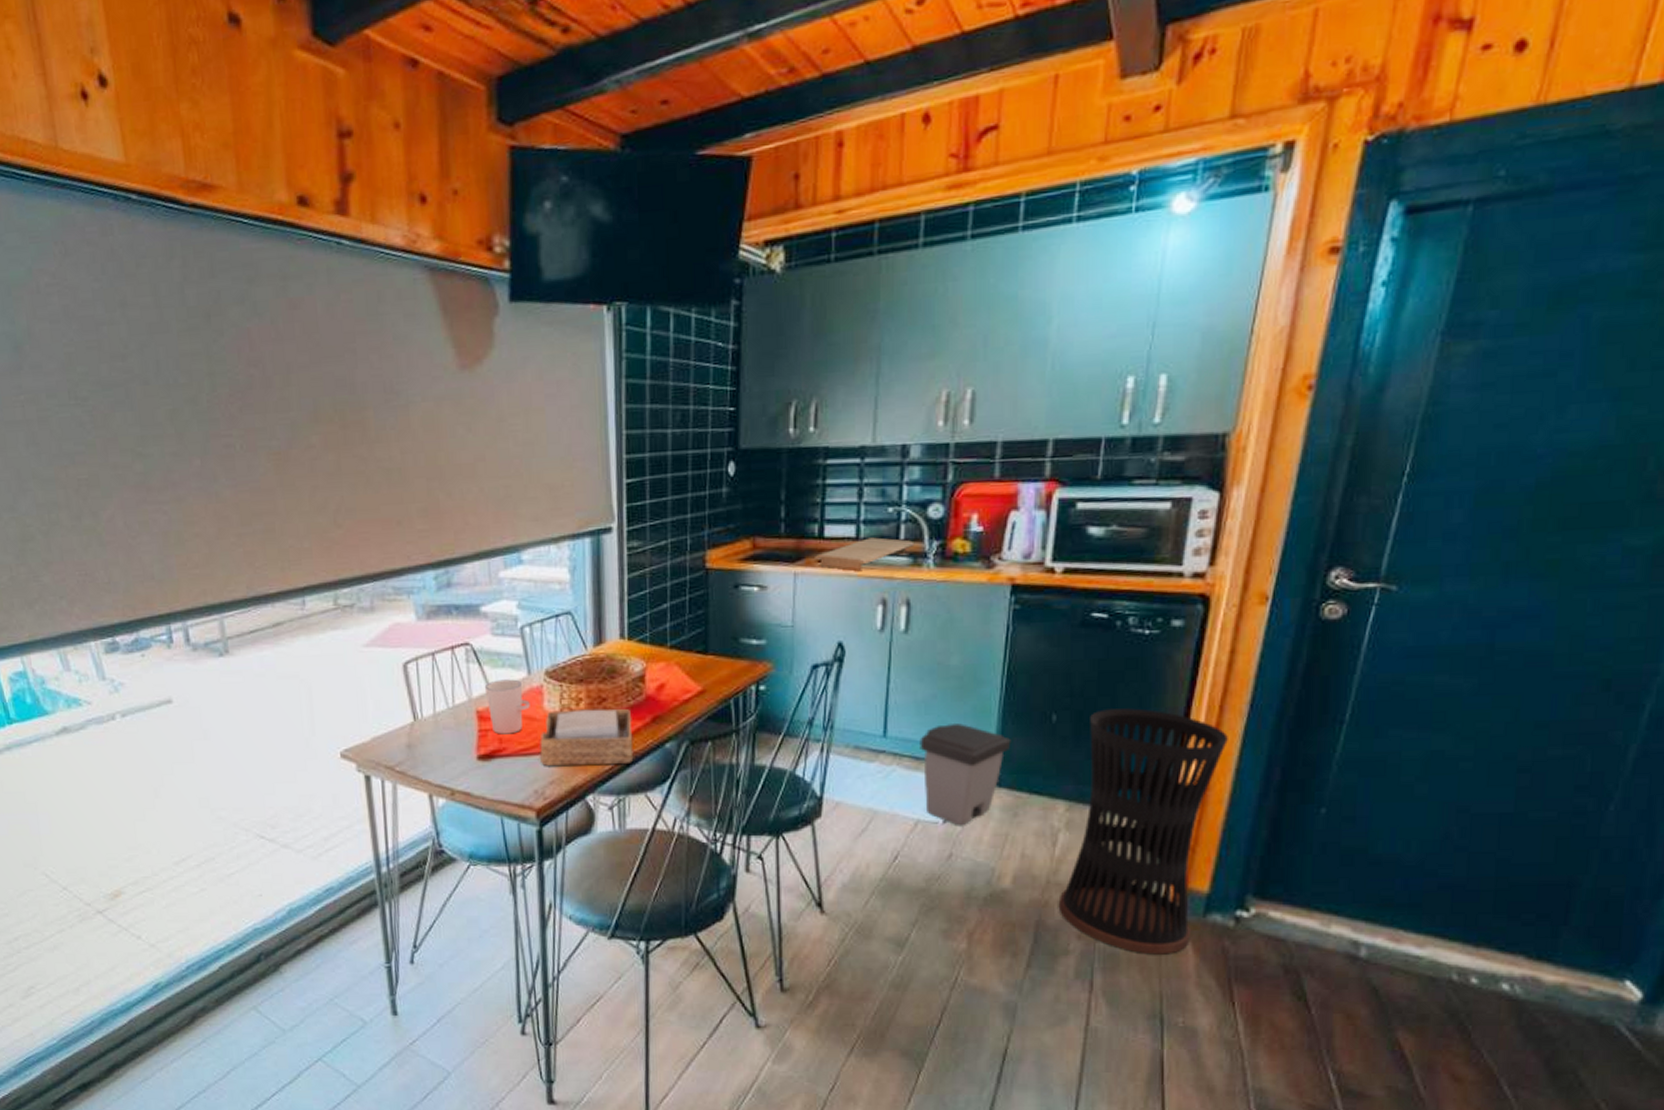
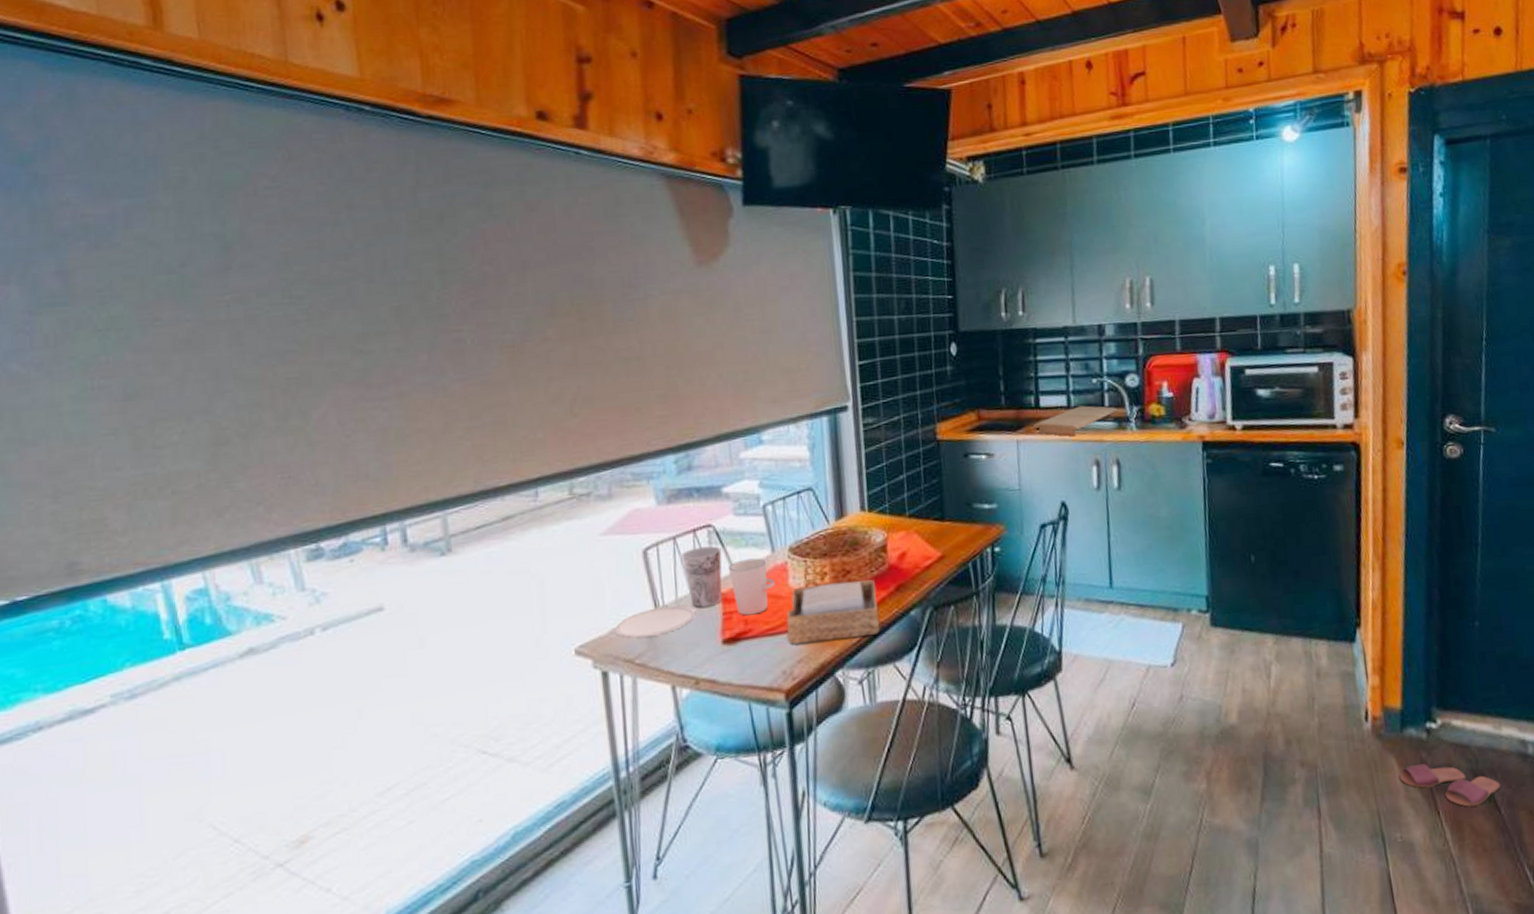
plate: none [376,719,453,747] -> present [614,605,696,639]
cup: none [439,664,479,724] -> present [680,546,723,609]
trash can: present [920,722,1011,826] -> none [1142,569,1220,668]
umbrella stand: present [1058,708,1228,955] -> none [1280,544,1394,774]
slippers: none [1193,951,1316,1002] -> present [1399,763,1500,807]

